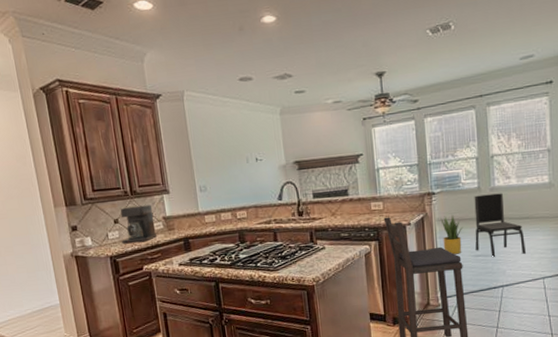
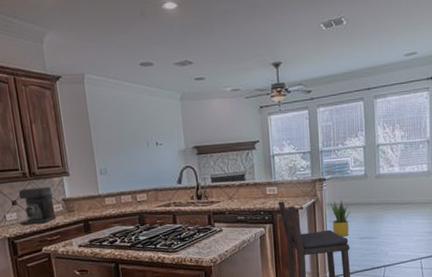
dining chair: present [474,193,526,257] -> none [361,180,406,239]

